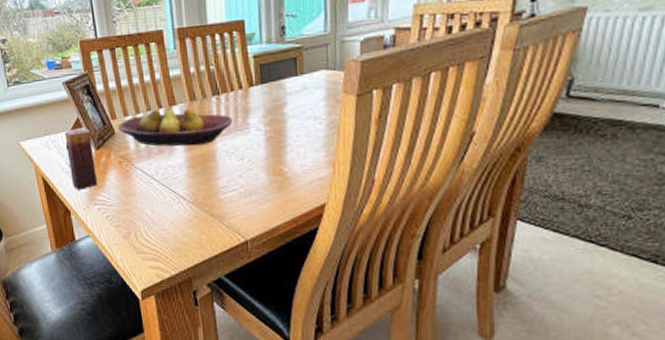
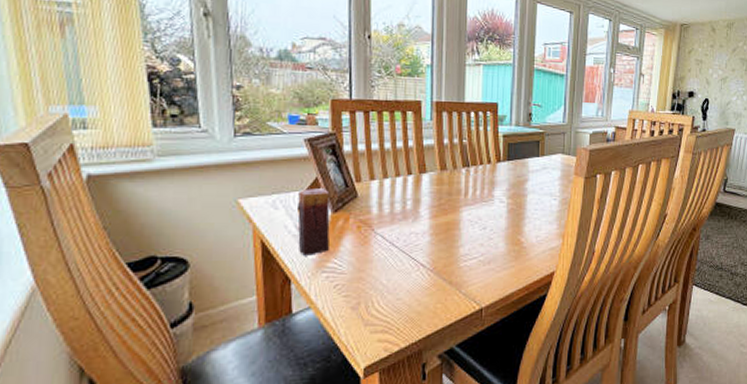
fruit bowl: present [118,108,234,147] -> none [362,175,480,214]

